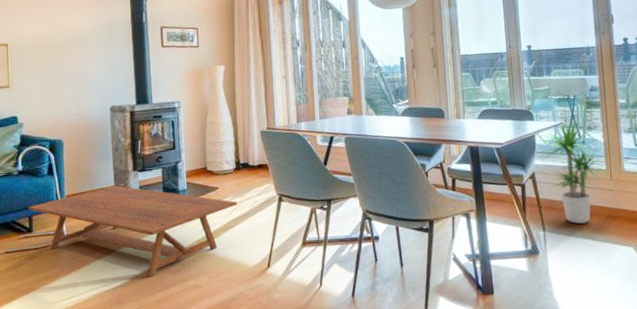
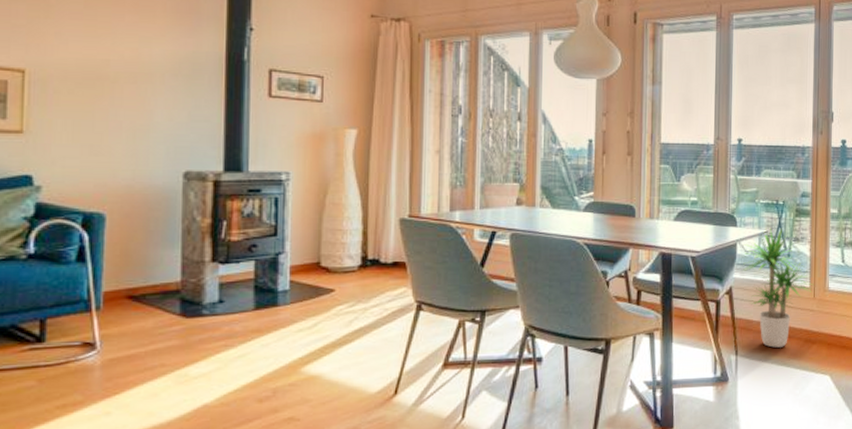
coffee table: present [28,185,237,277] -> none [40,281,360,406]

